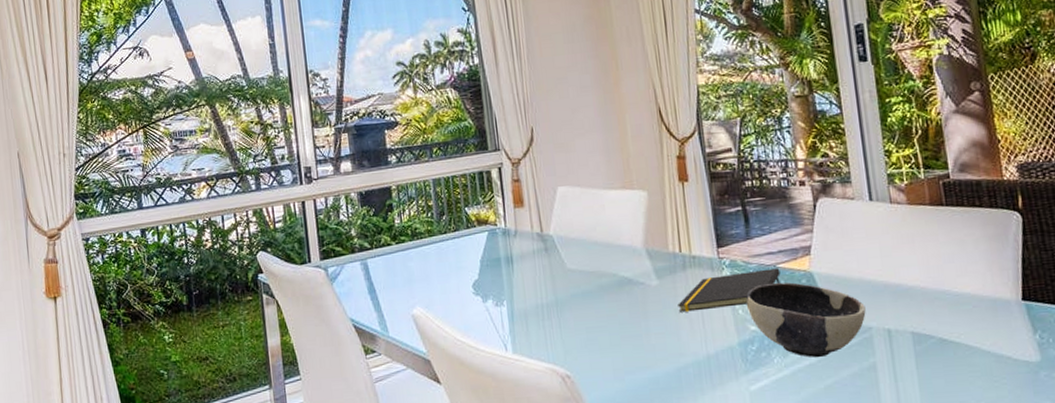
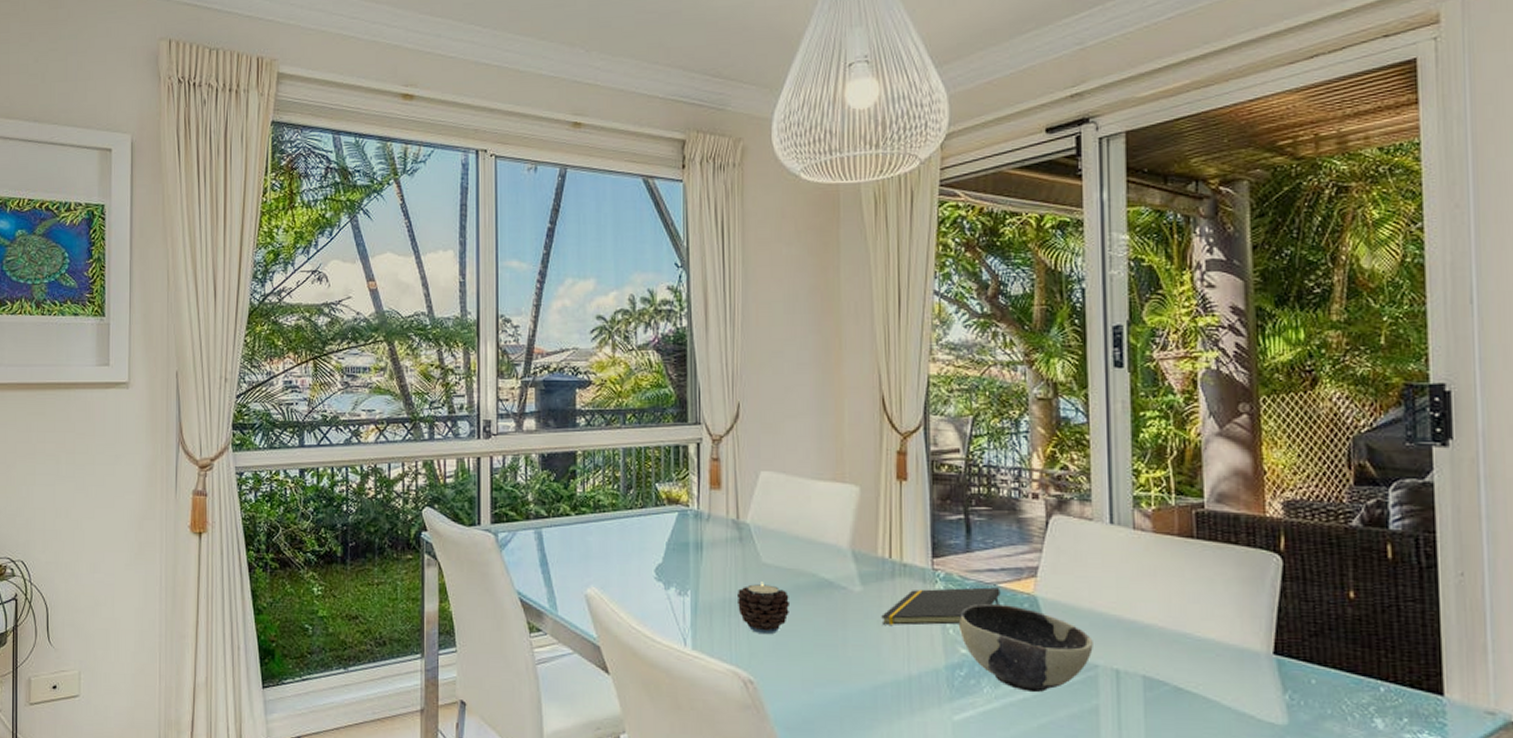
candle: none [547,285,597,333] -> present [736,581,791,635]

